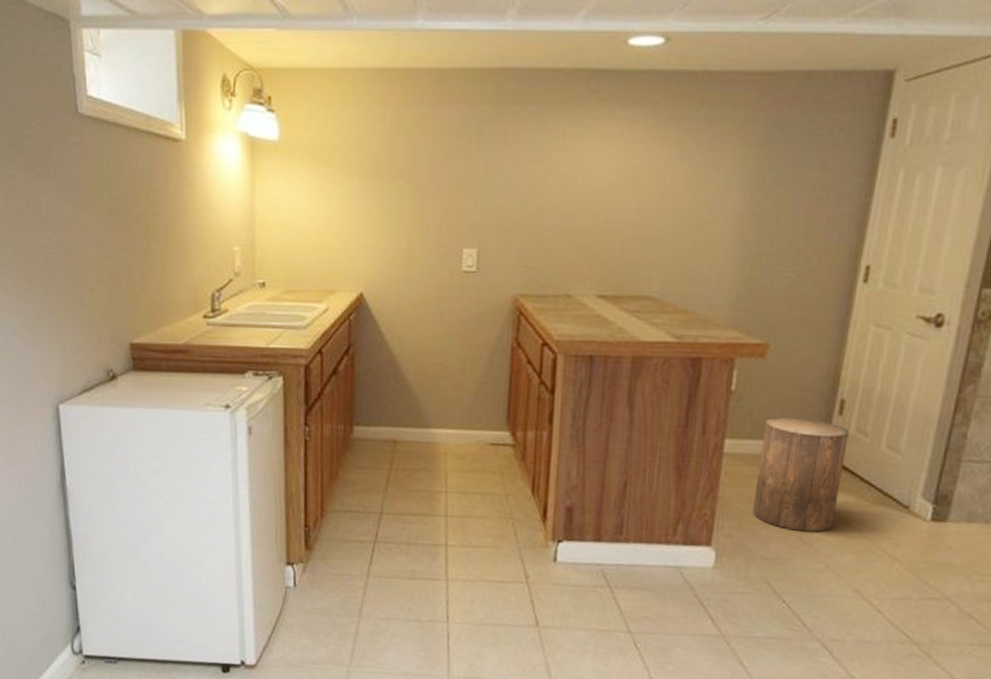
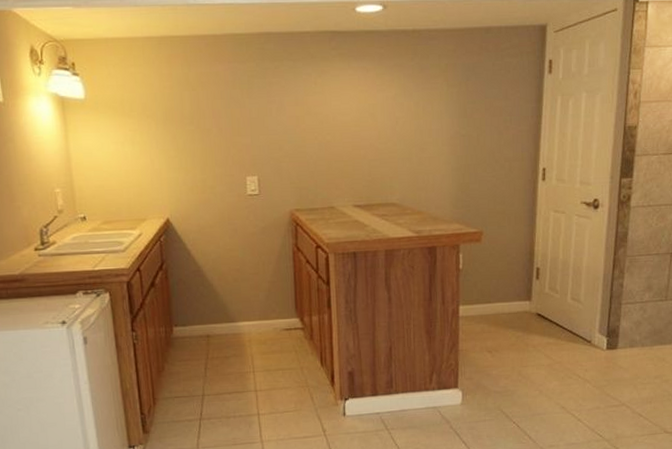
stool: present [753,417,849,532] -> none [484,284,545,369]

